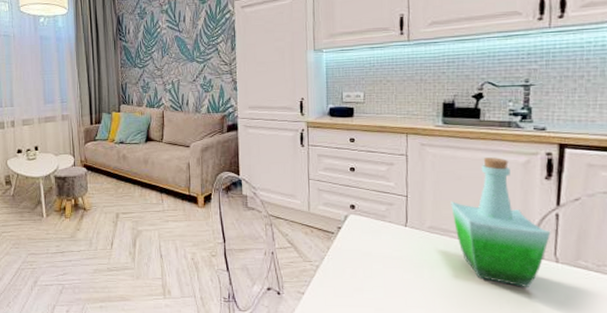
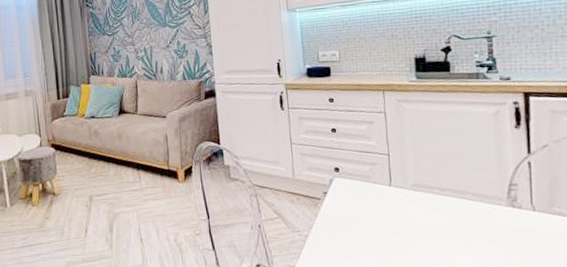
bottle: present [451,157,551,287] -> none [431,109,526,239]

